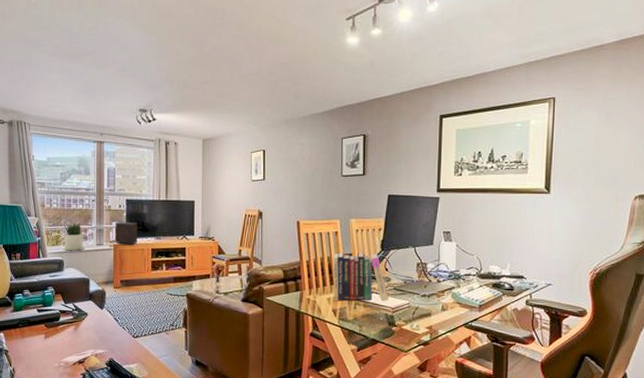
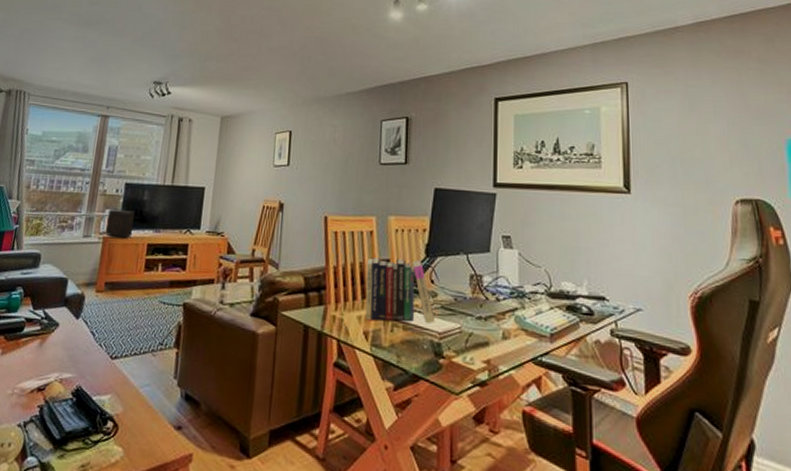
planter: present [63,223,85,251] -> none [42,209,69,243]

